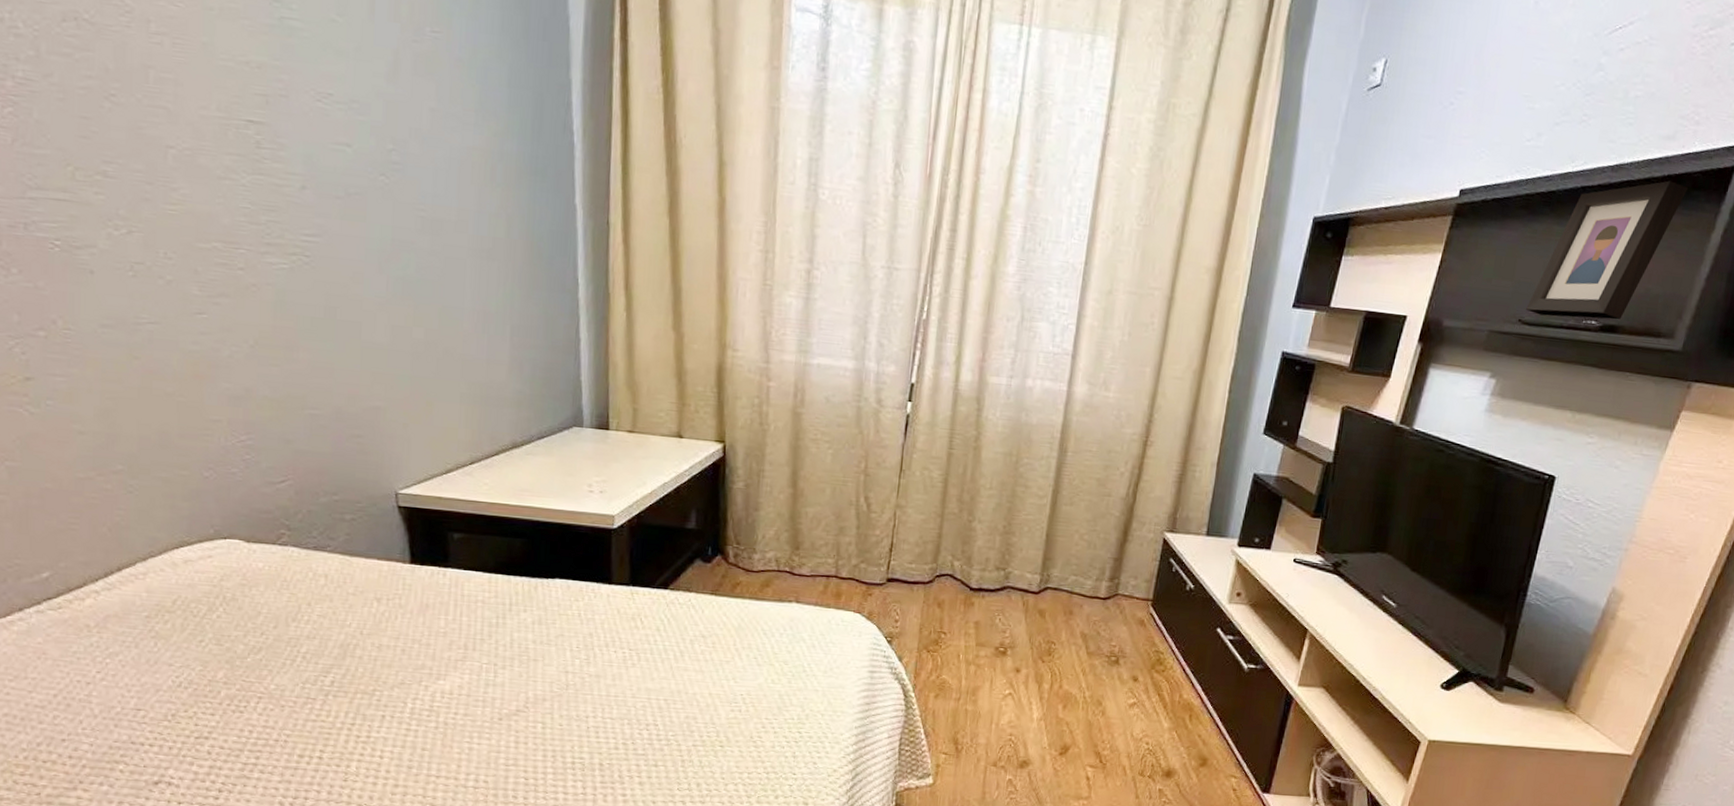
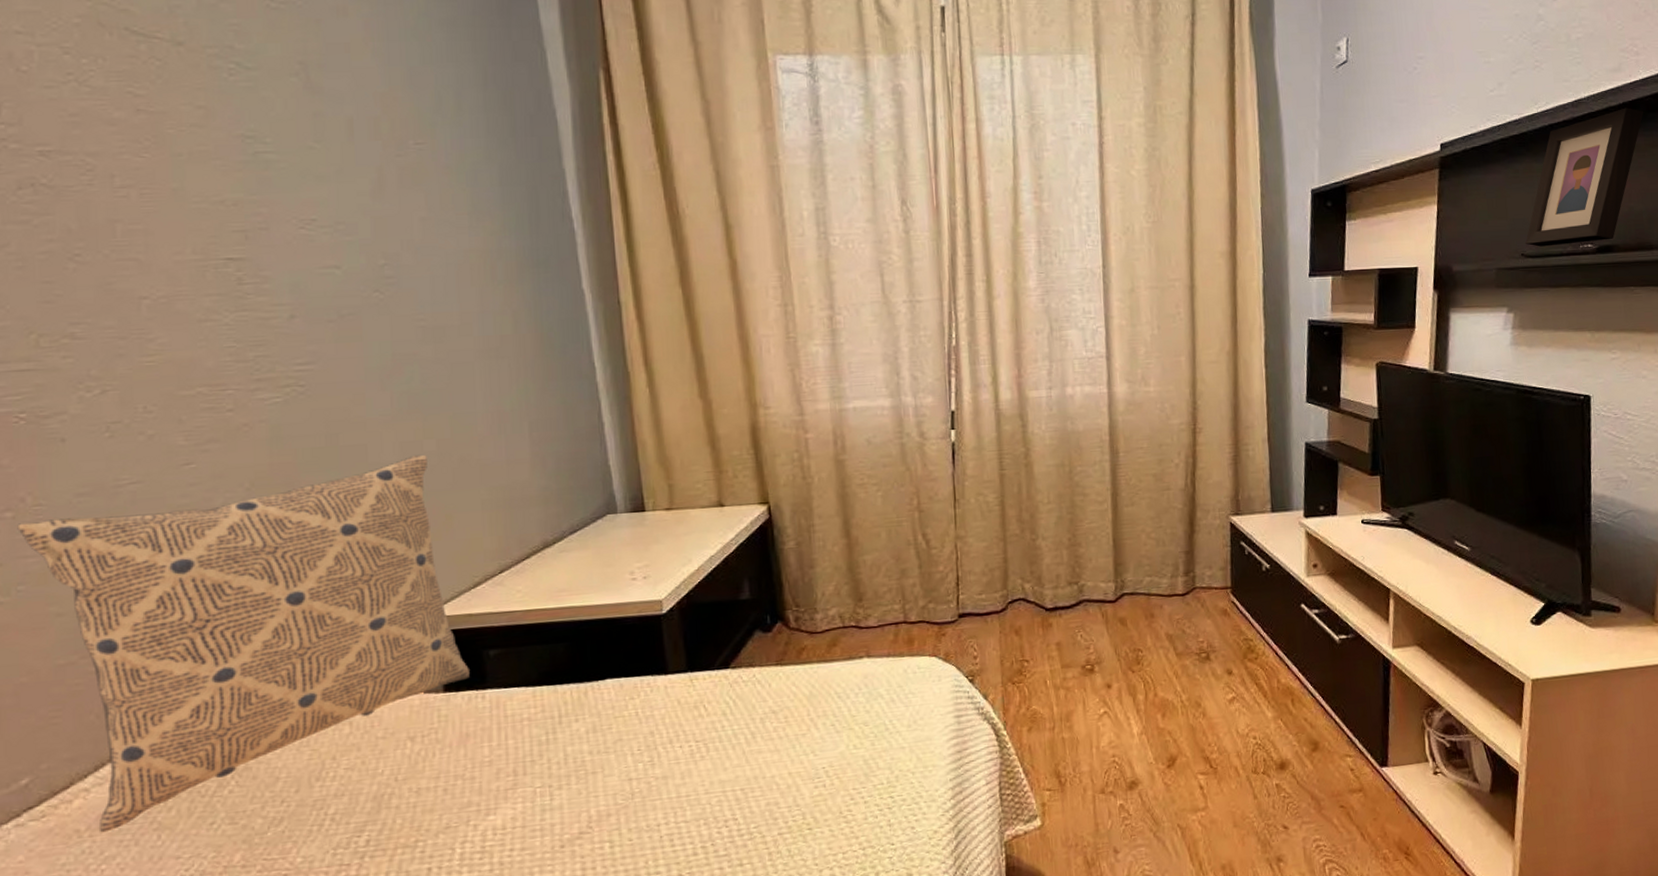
pillow: none [49,339,434,632] -> present [17,454,470,833]

